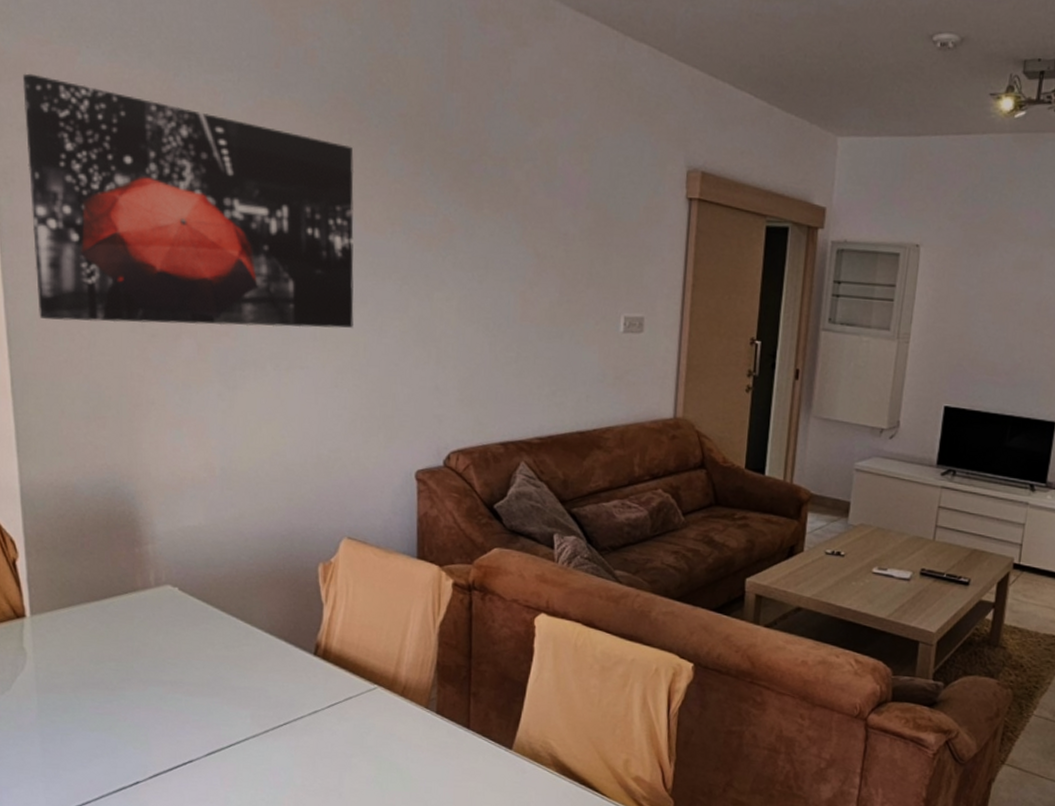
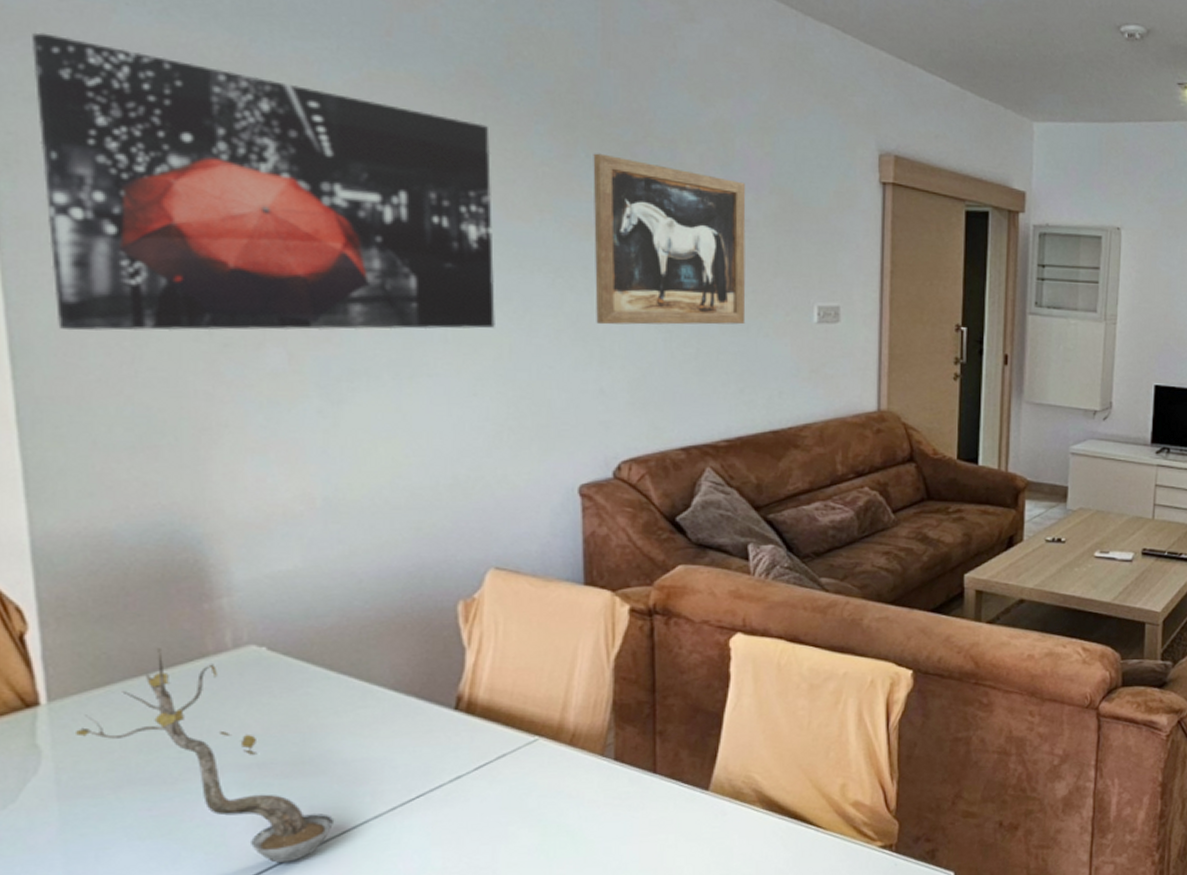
plant: none [49,581,224,764] -> present [76,648,335,863]
wall art: none [434,171,565,332] -> present [593,153,746,325]

